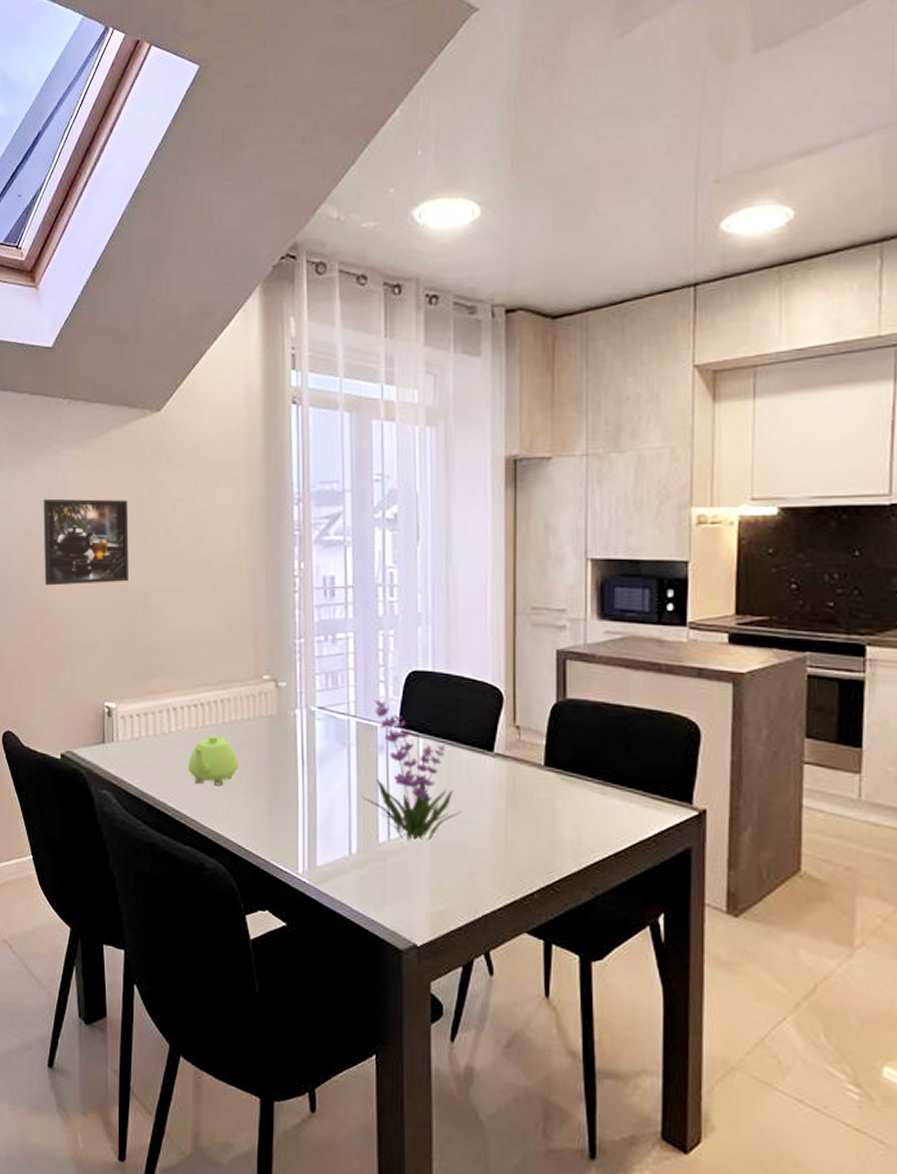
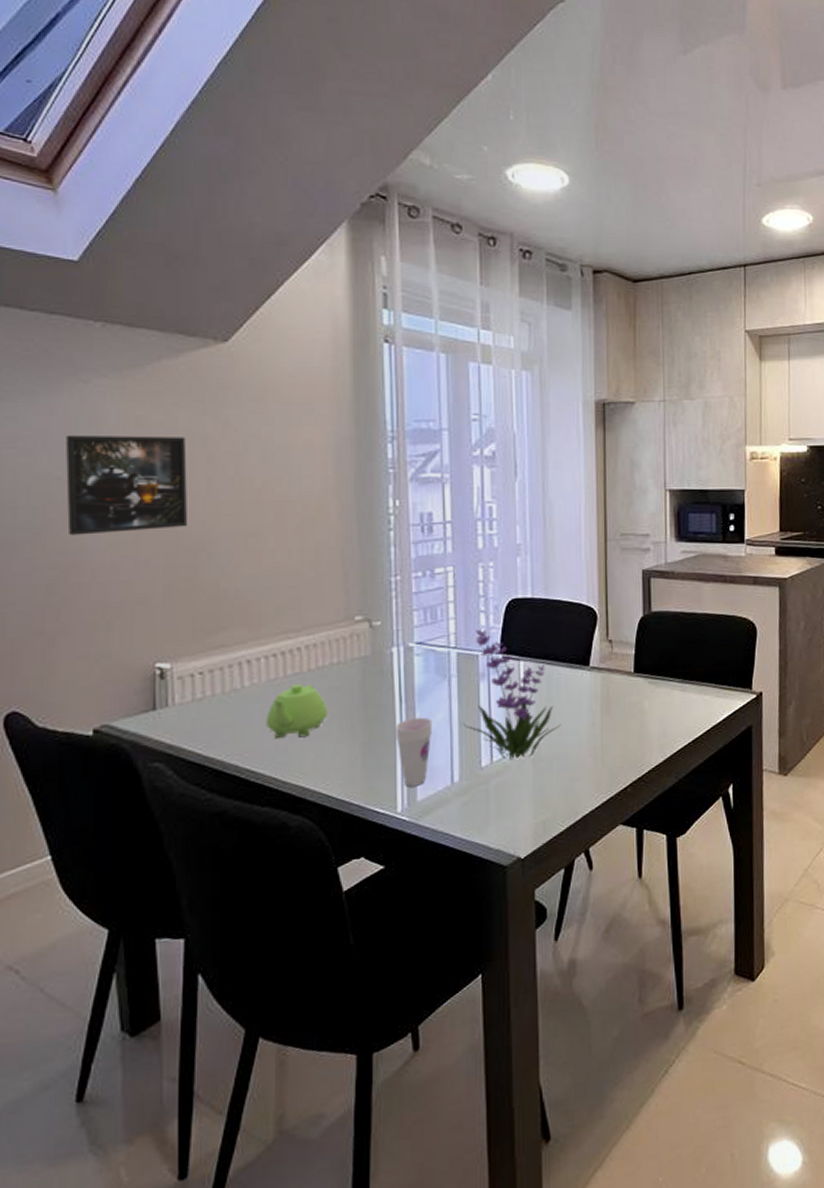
cup: none [297,781,332,851] -> present [394,717,433,787]

